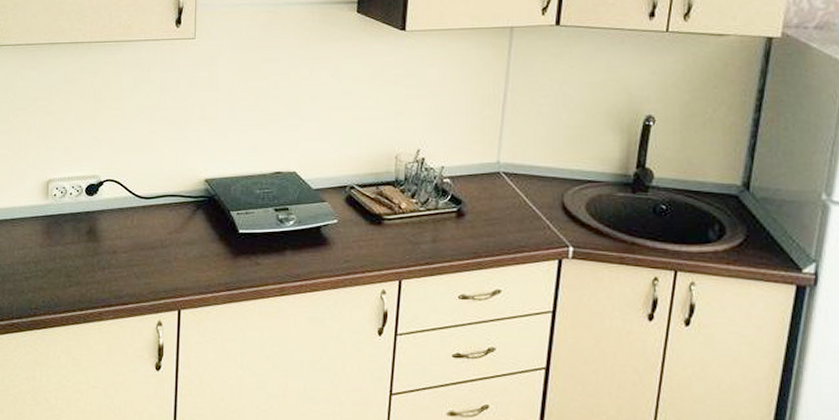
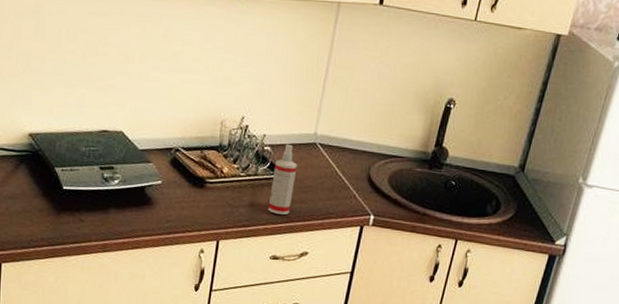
spray bottle: none [452,174,481,250] -> present [268,144,297,215]

